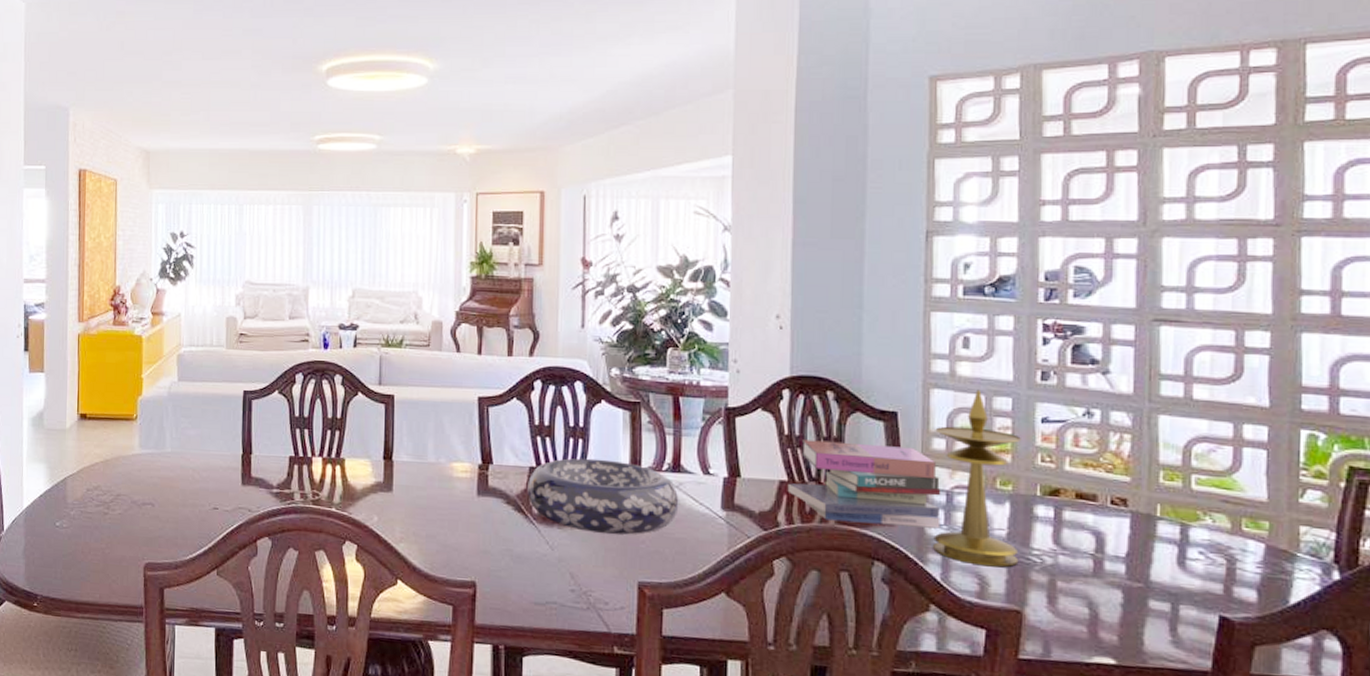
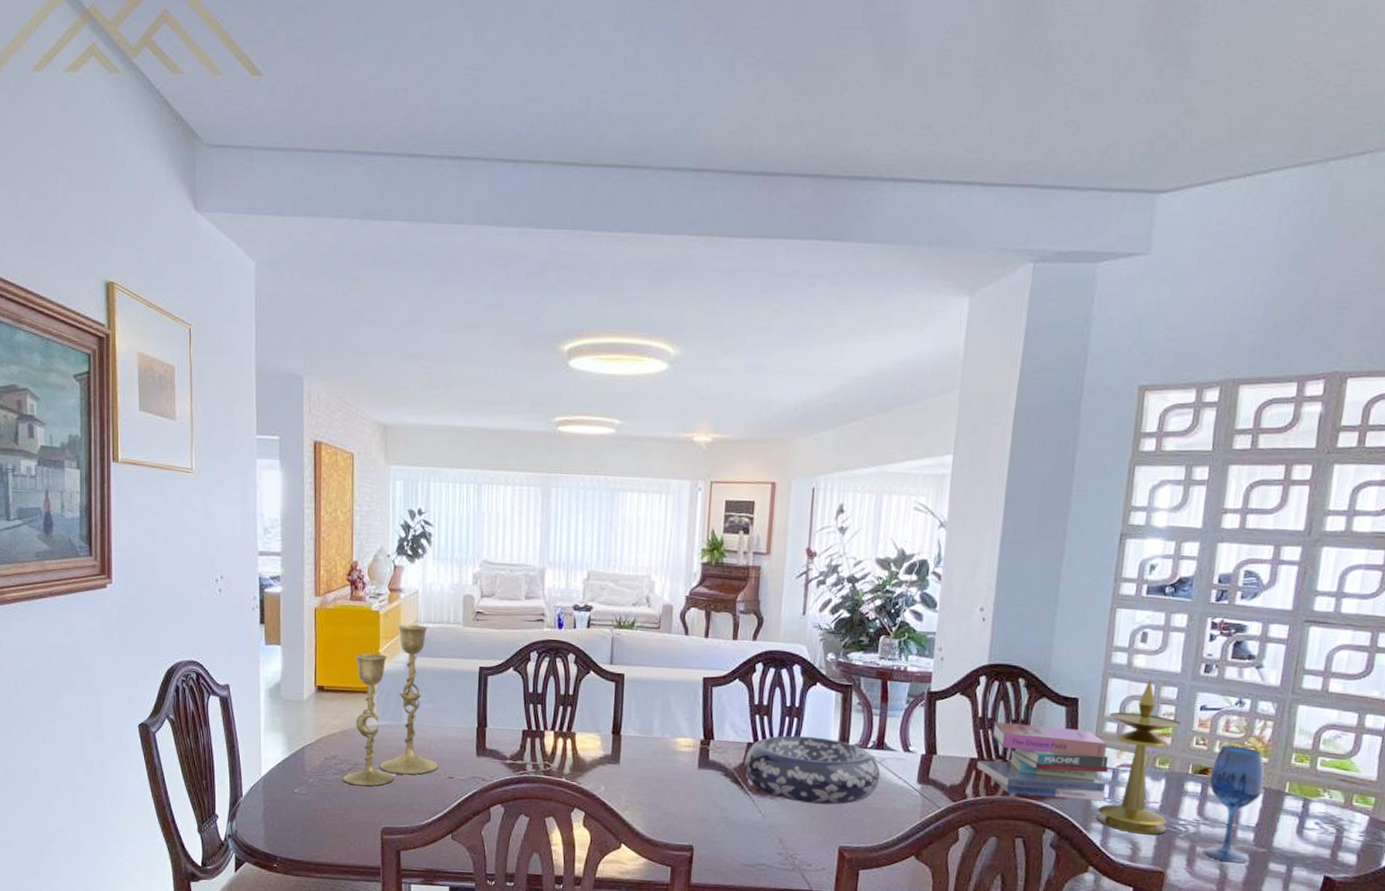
candlestick: none [105,348,203,519] -> present [343,624,439,787]
wineglass: none [1063,462,1129,601] -> present [1203,745,1265,864]

